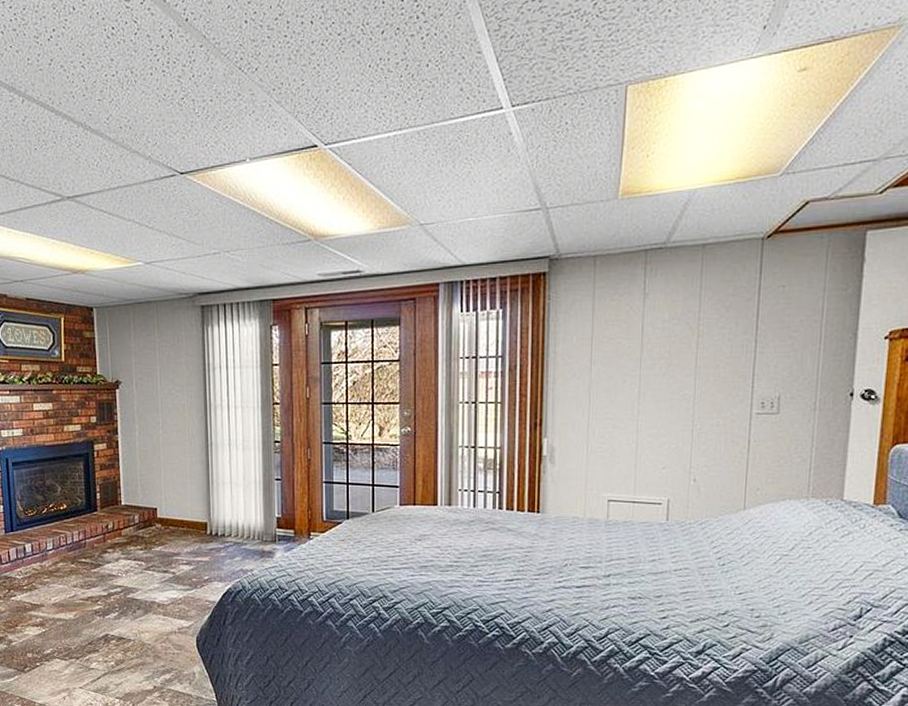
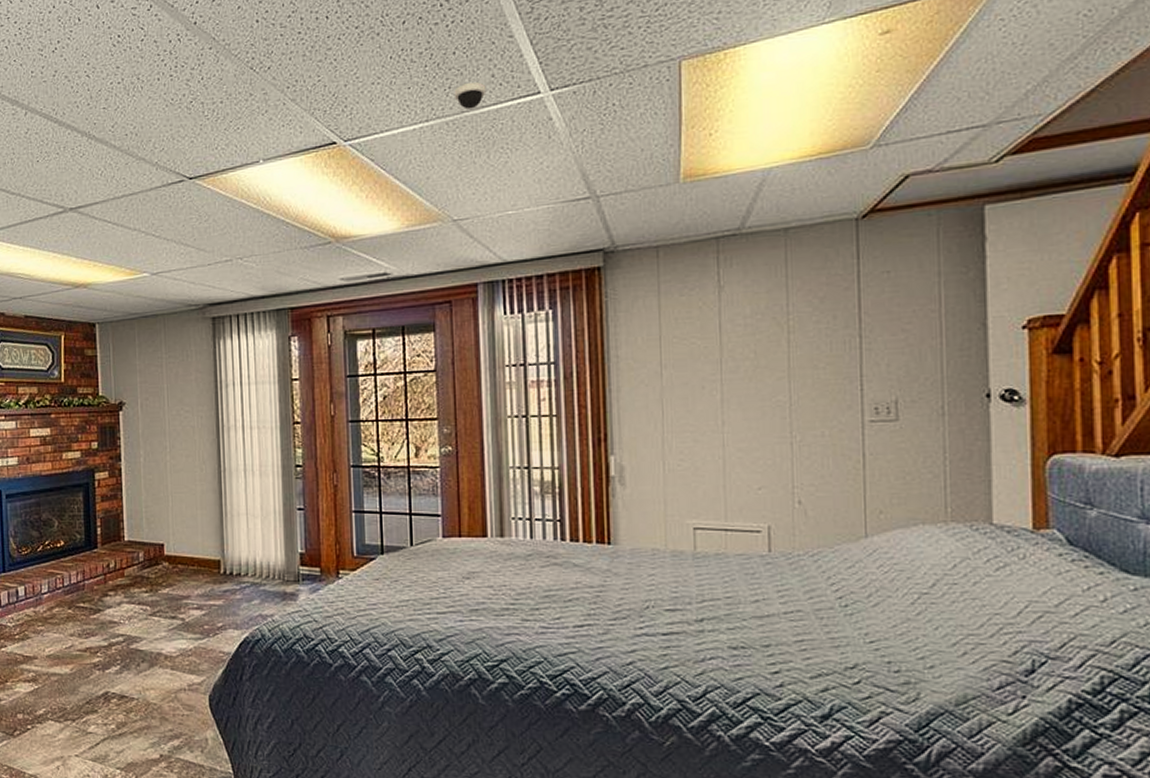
dome security camera: none [425,95,455,121] -> present [454,82,486,110]

